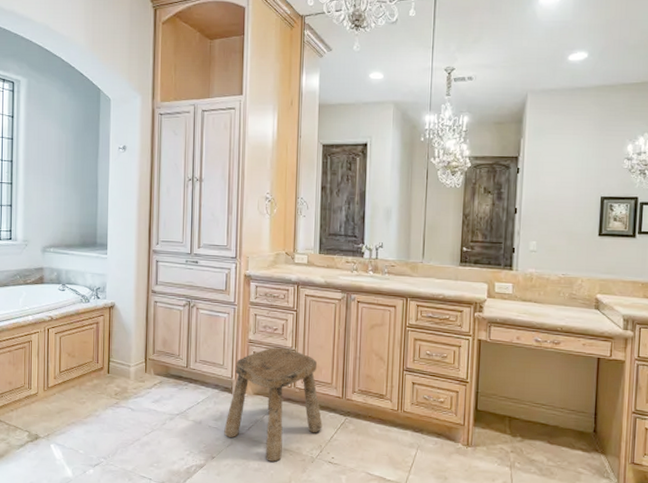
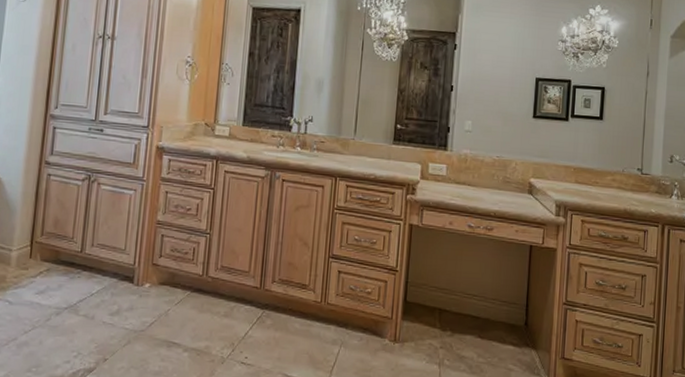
stool: present [224,347,323,462] -> none [121,229,237,363]

